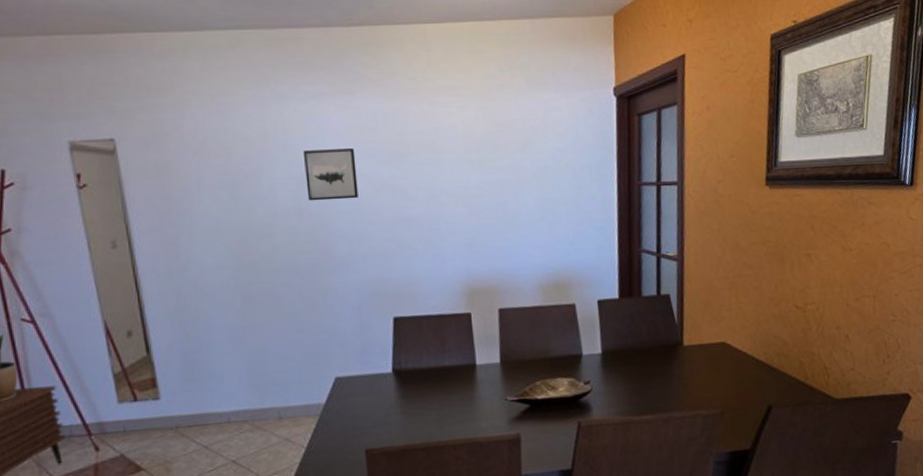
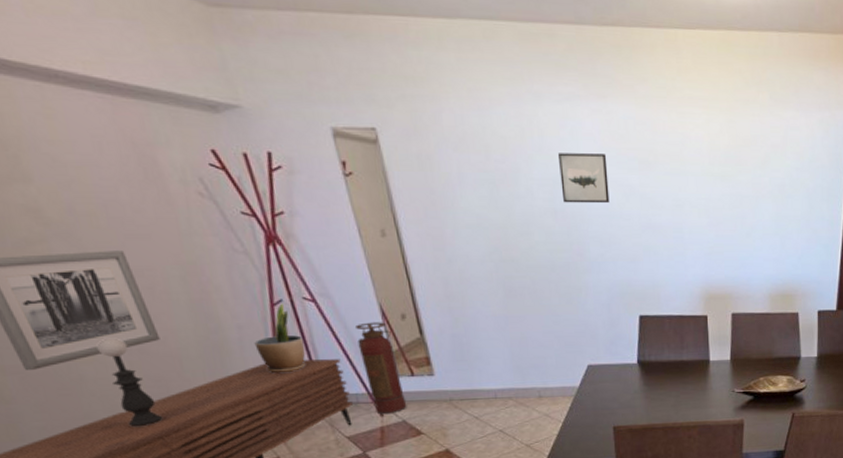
fire extinguisher: none [74,341,127,449] -> present [354,322,407,415]

